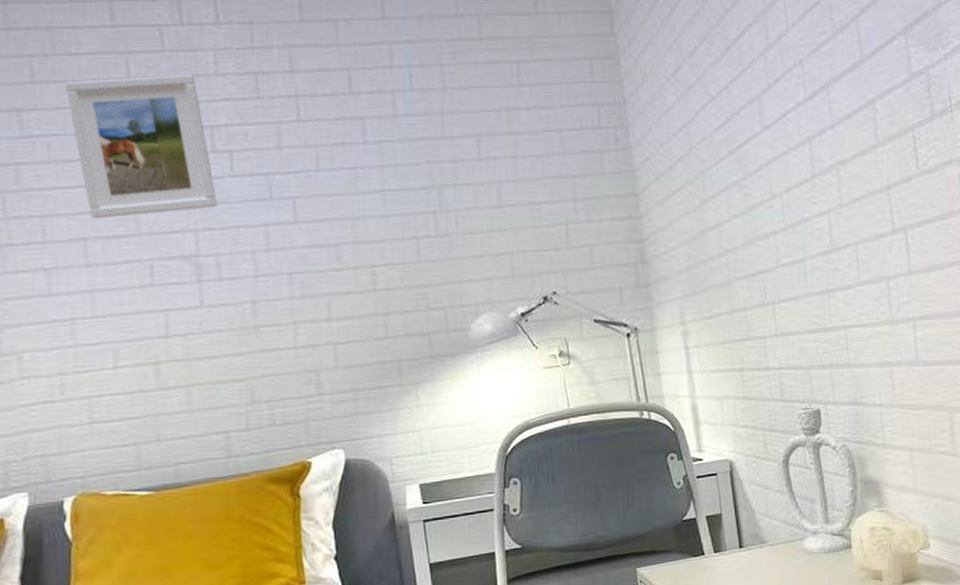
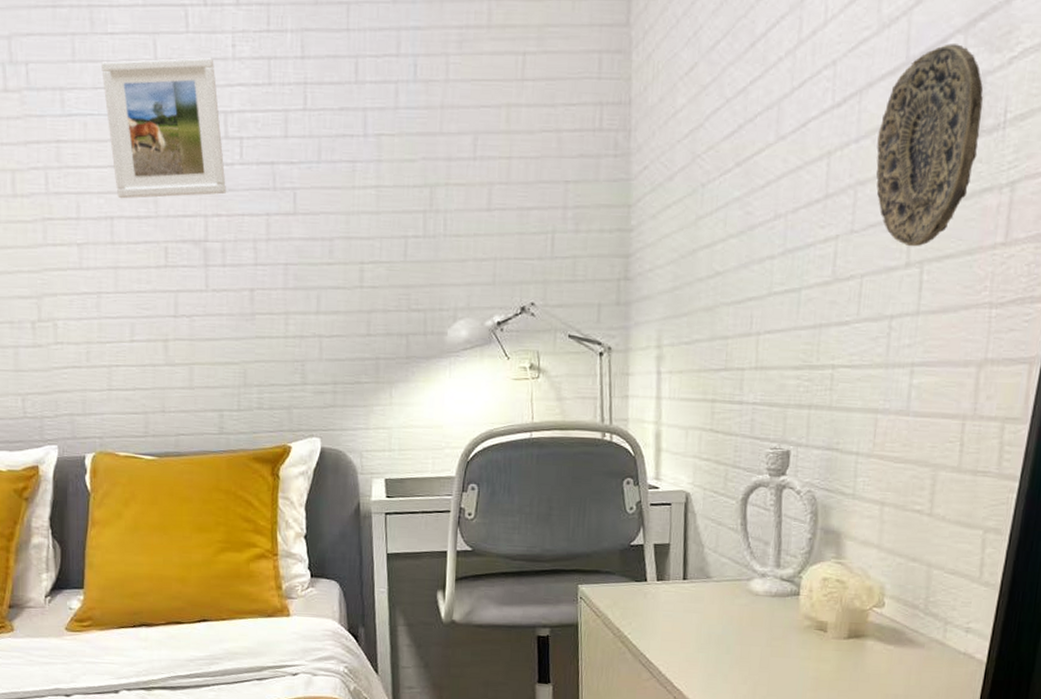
decorative plate: none [848,44,934,216] -> present [876,44,984,247]

